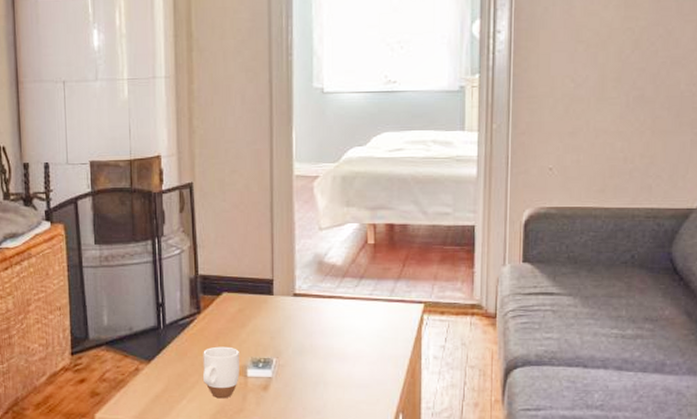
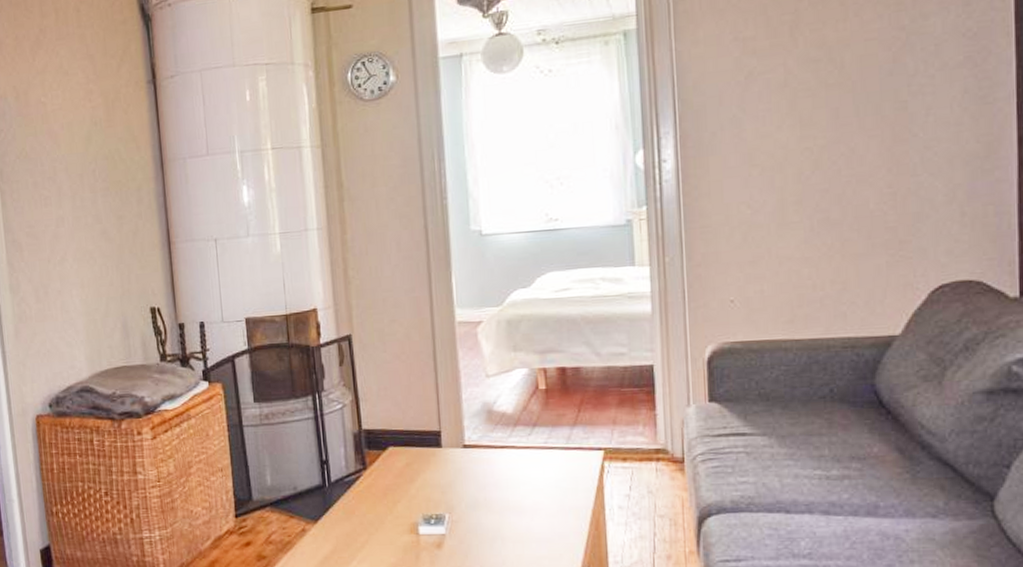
mug: present [202,346,240,399] -> none [371,503,411,559]

